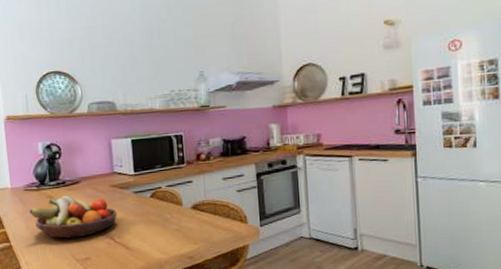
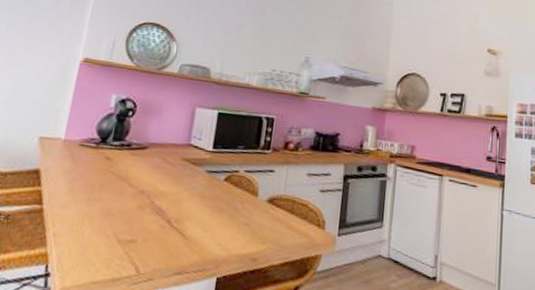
fruit bowl: present [29,195,117,239] -> none [78,160,182,214]

